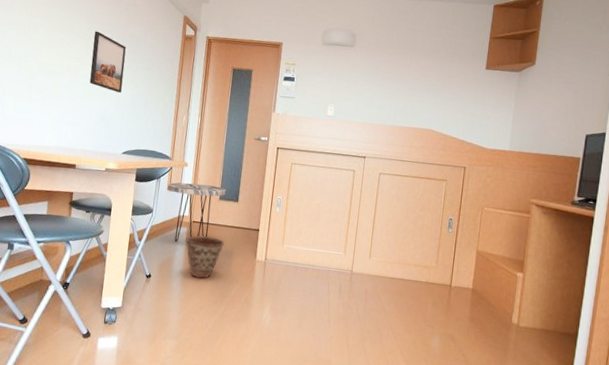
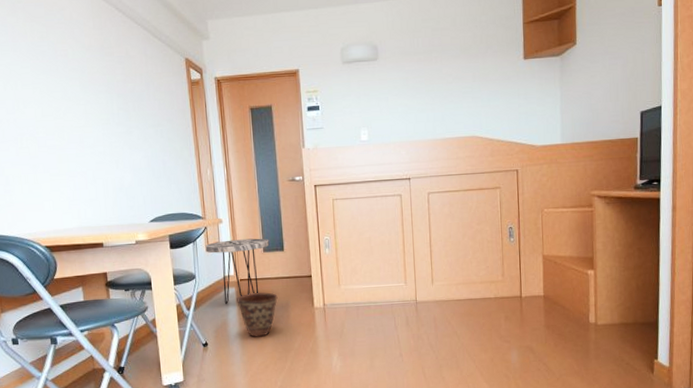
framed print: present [89,31,126,93] -> none [90,93,135,157]

